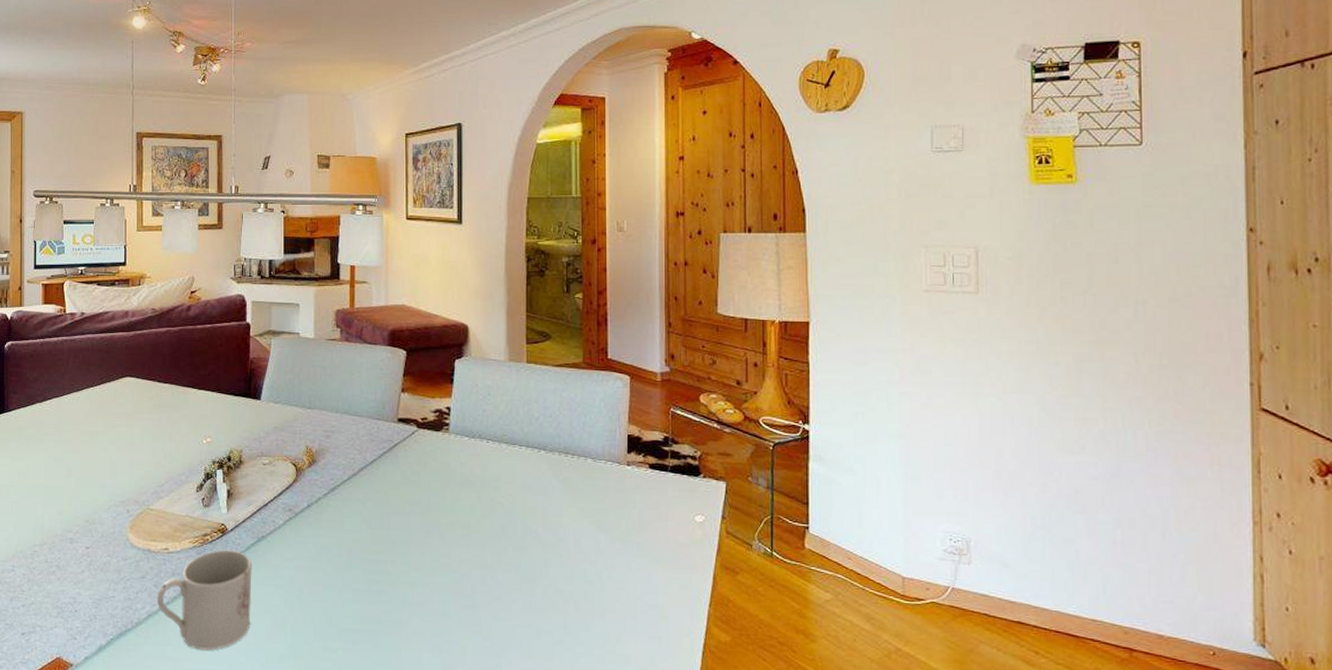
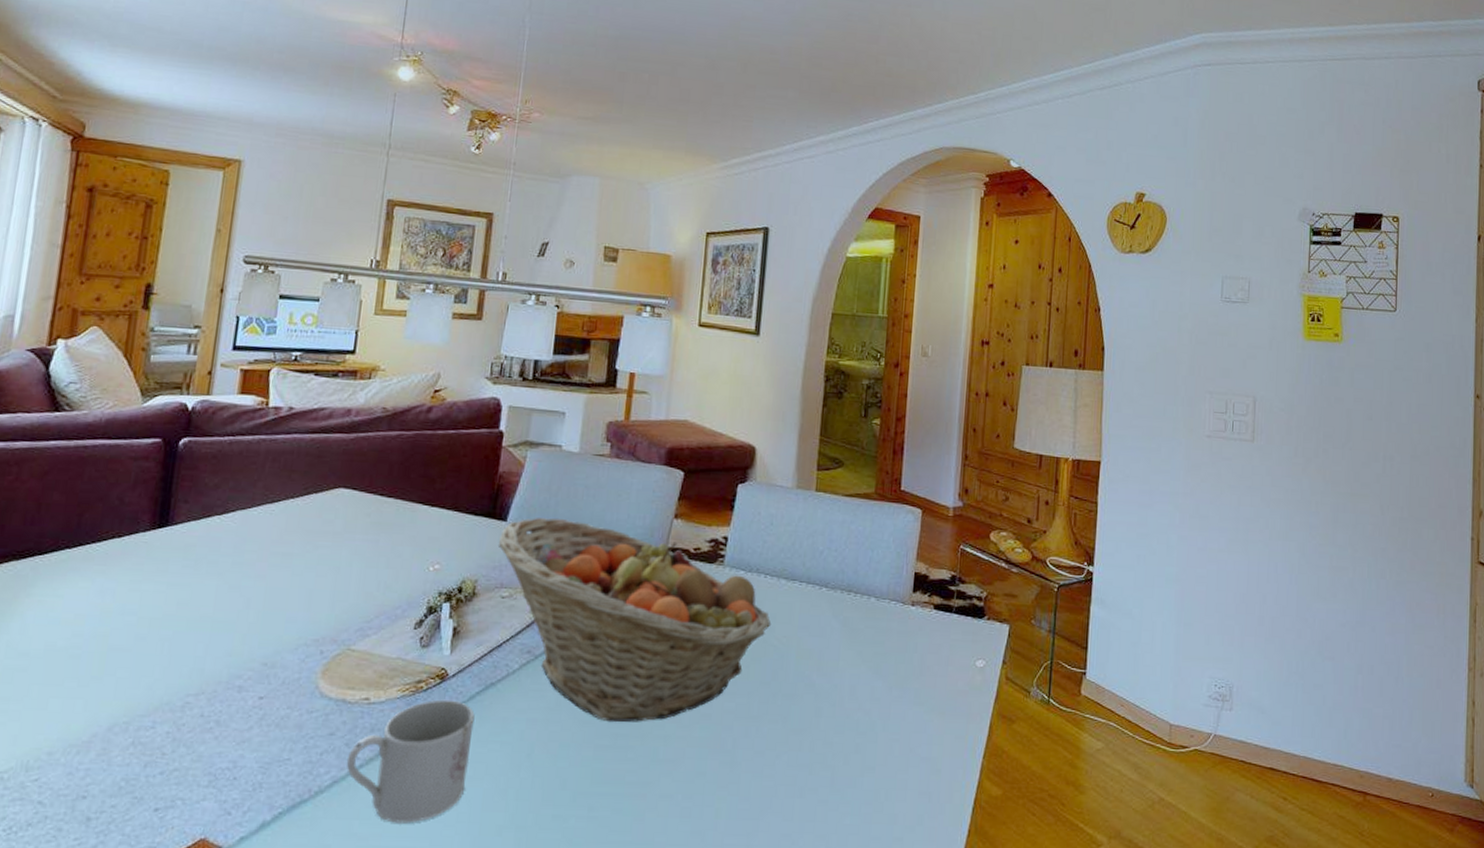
fruit basket: none [256,396,497,570] -> present [499,518,772,723]

